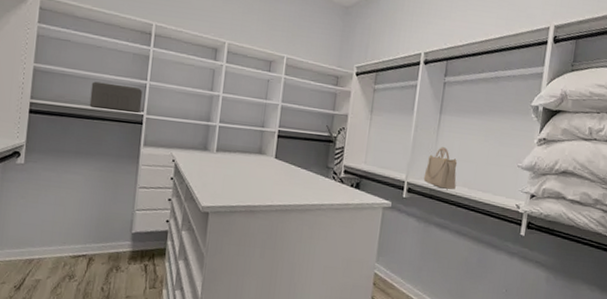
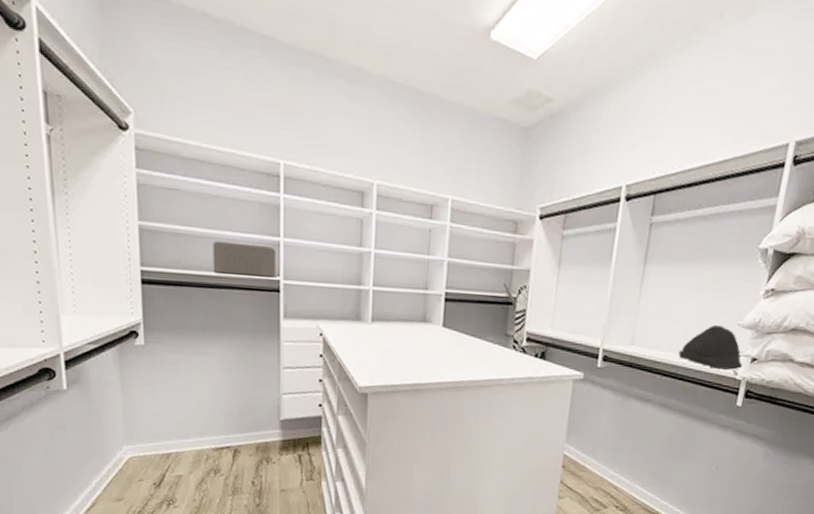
handbag: present [423,147,458,190] -> none [622,305,664,356]
hat: none [470,166,524,204] -> present [678,325,743,370]

